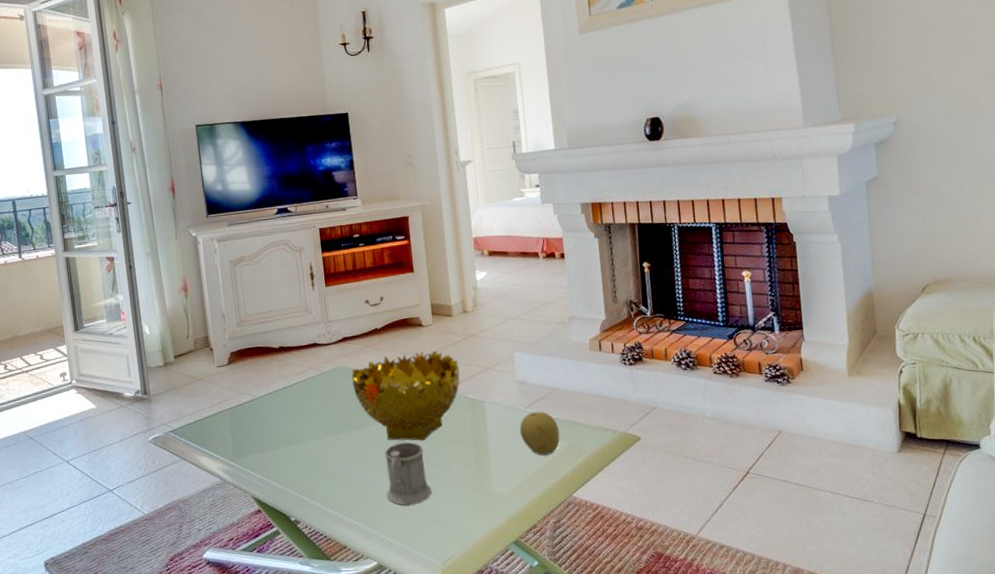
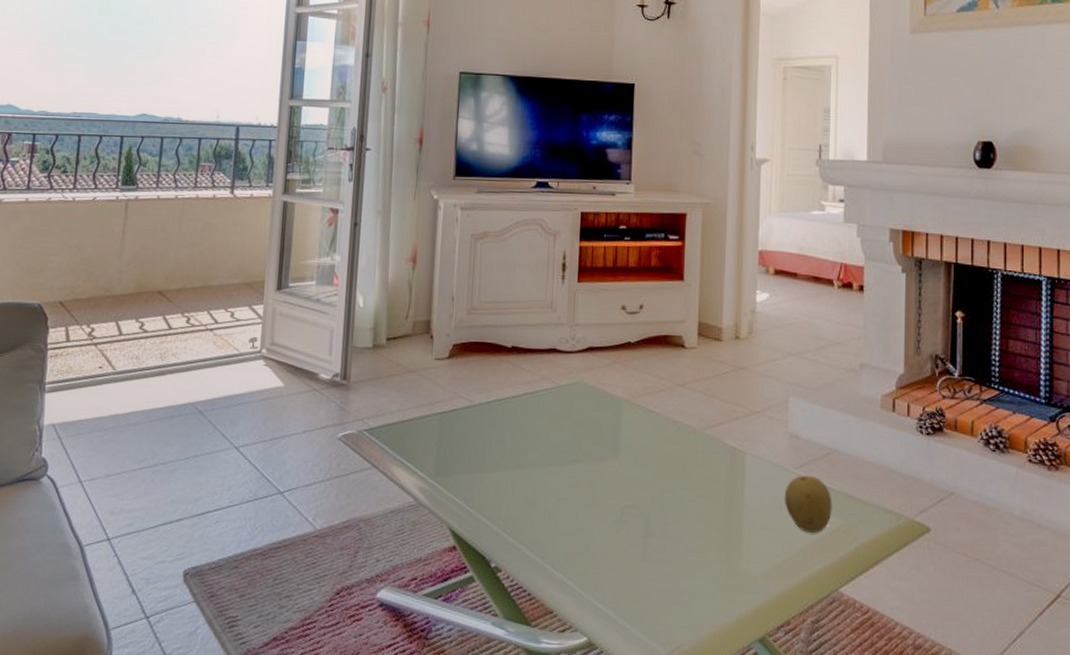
decorative bowl: present [351,350,460,441] -> none [591,377,722,490]
mug: present [384,442,432,506] -> none [612,488,667,571]

